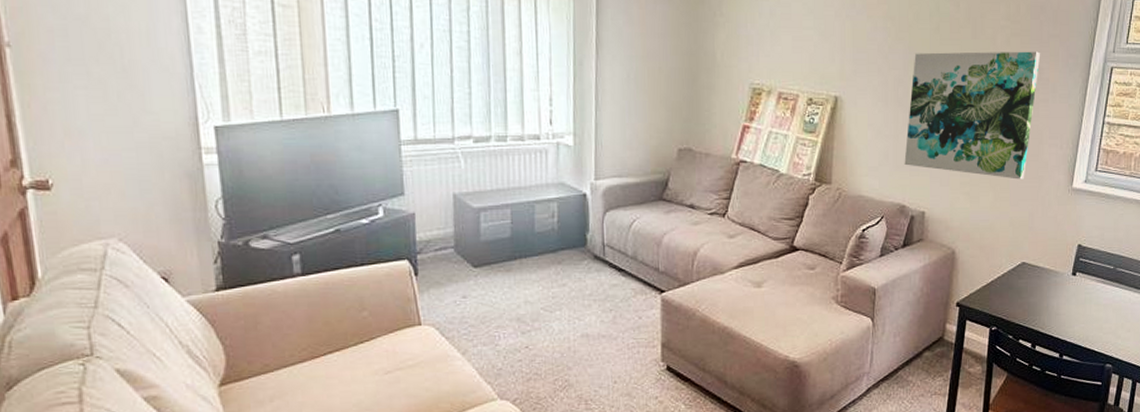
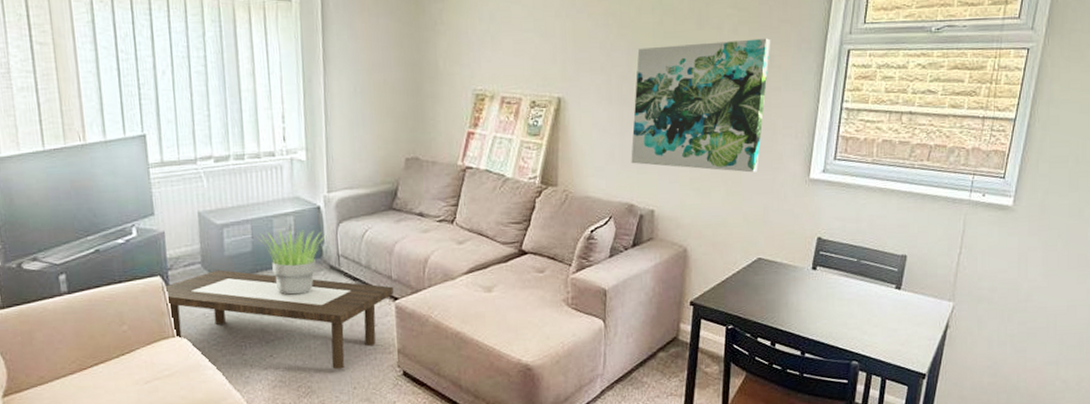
coffee table: none [413,255,660,363] -> present [166,269,393,370]
potted plant: none [519,216,591,284] -> present [259,229,326,295]

